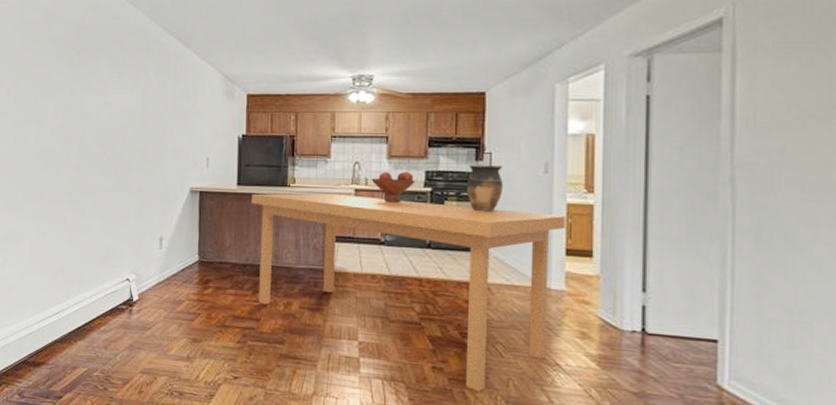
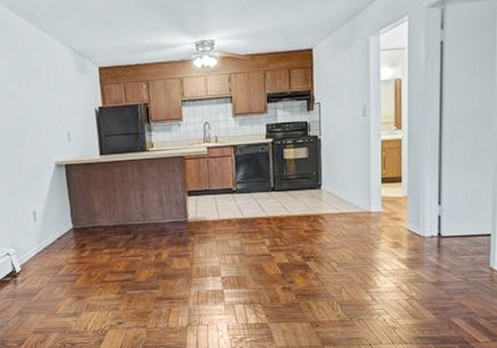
desk: present [252,193,565,391] -> none [115,150,380,301]
fruit bowl: present [371,171,415,203] -> none [220,126,258,156]
vase: present [467,165,503,213] -> none [302,113,330,156]

